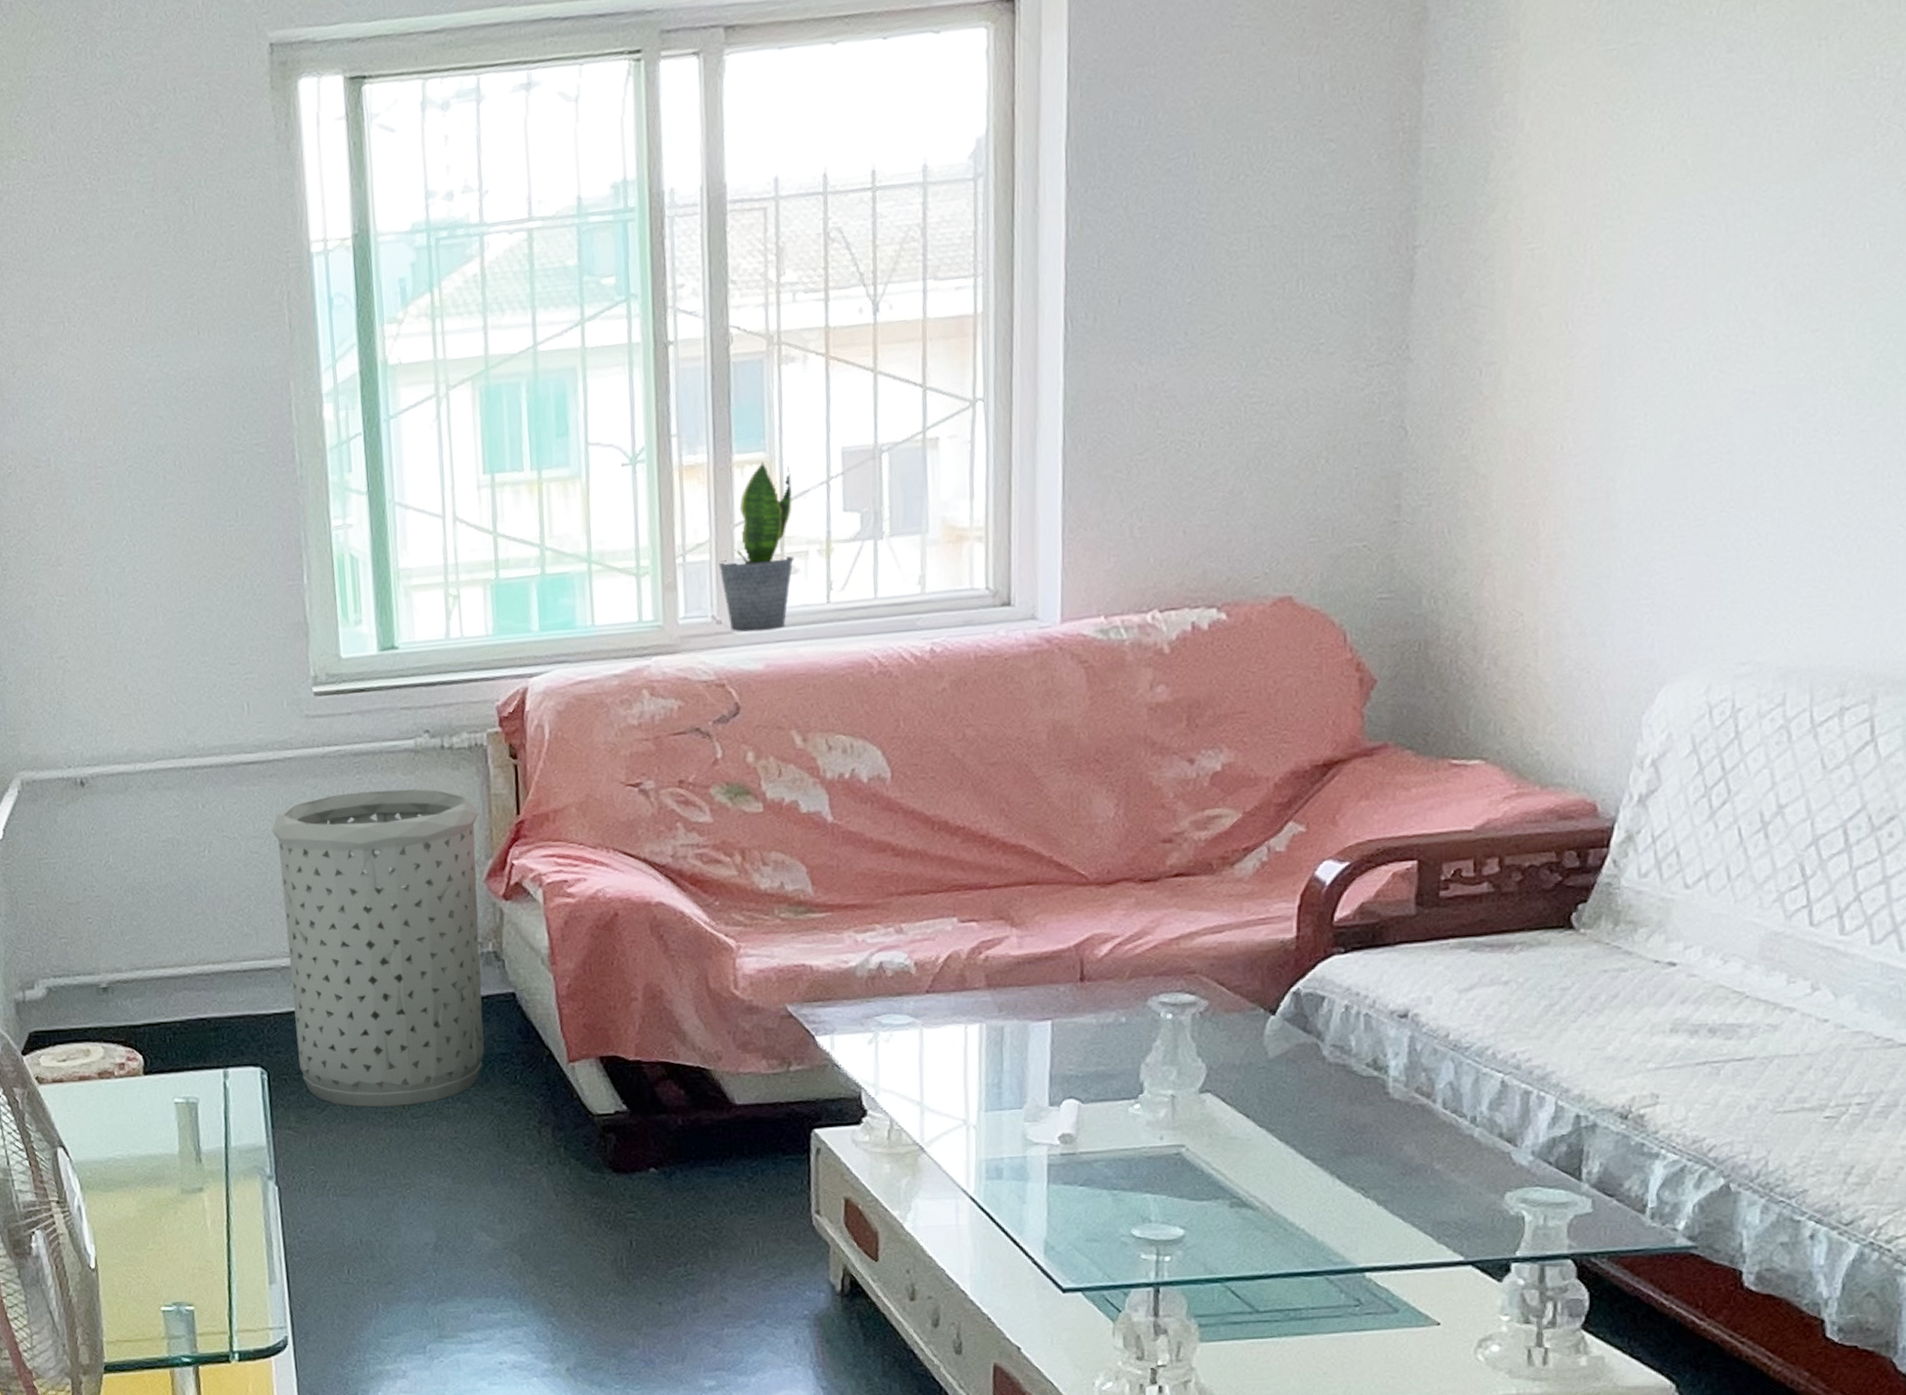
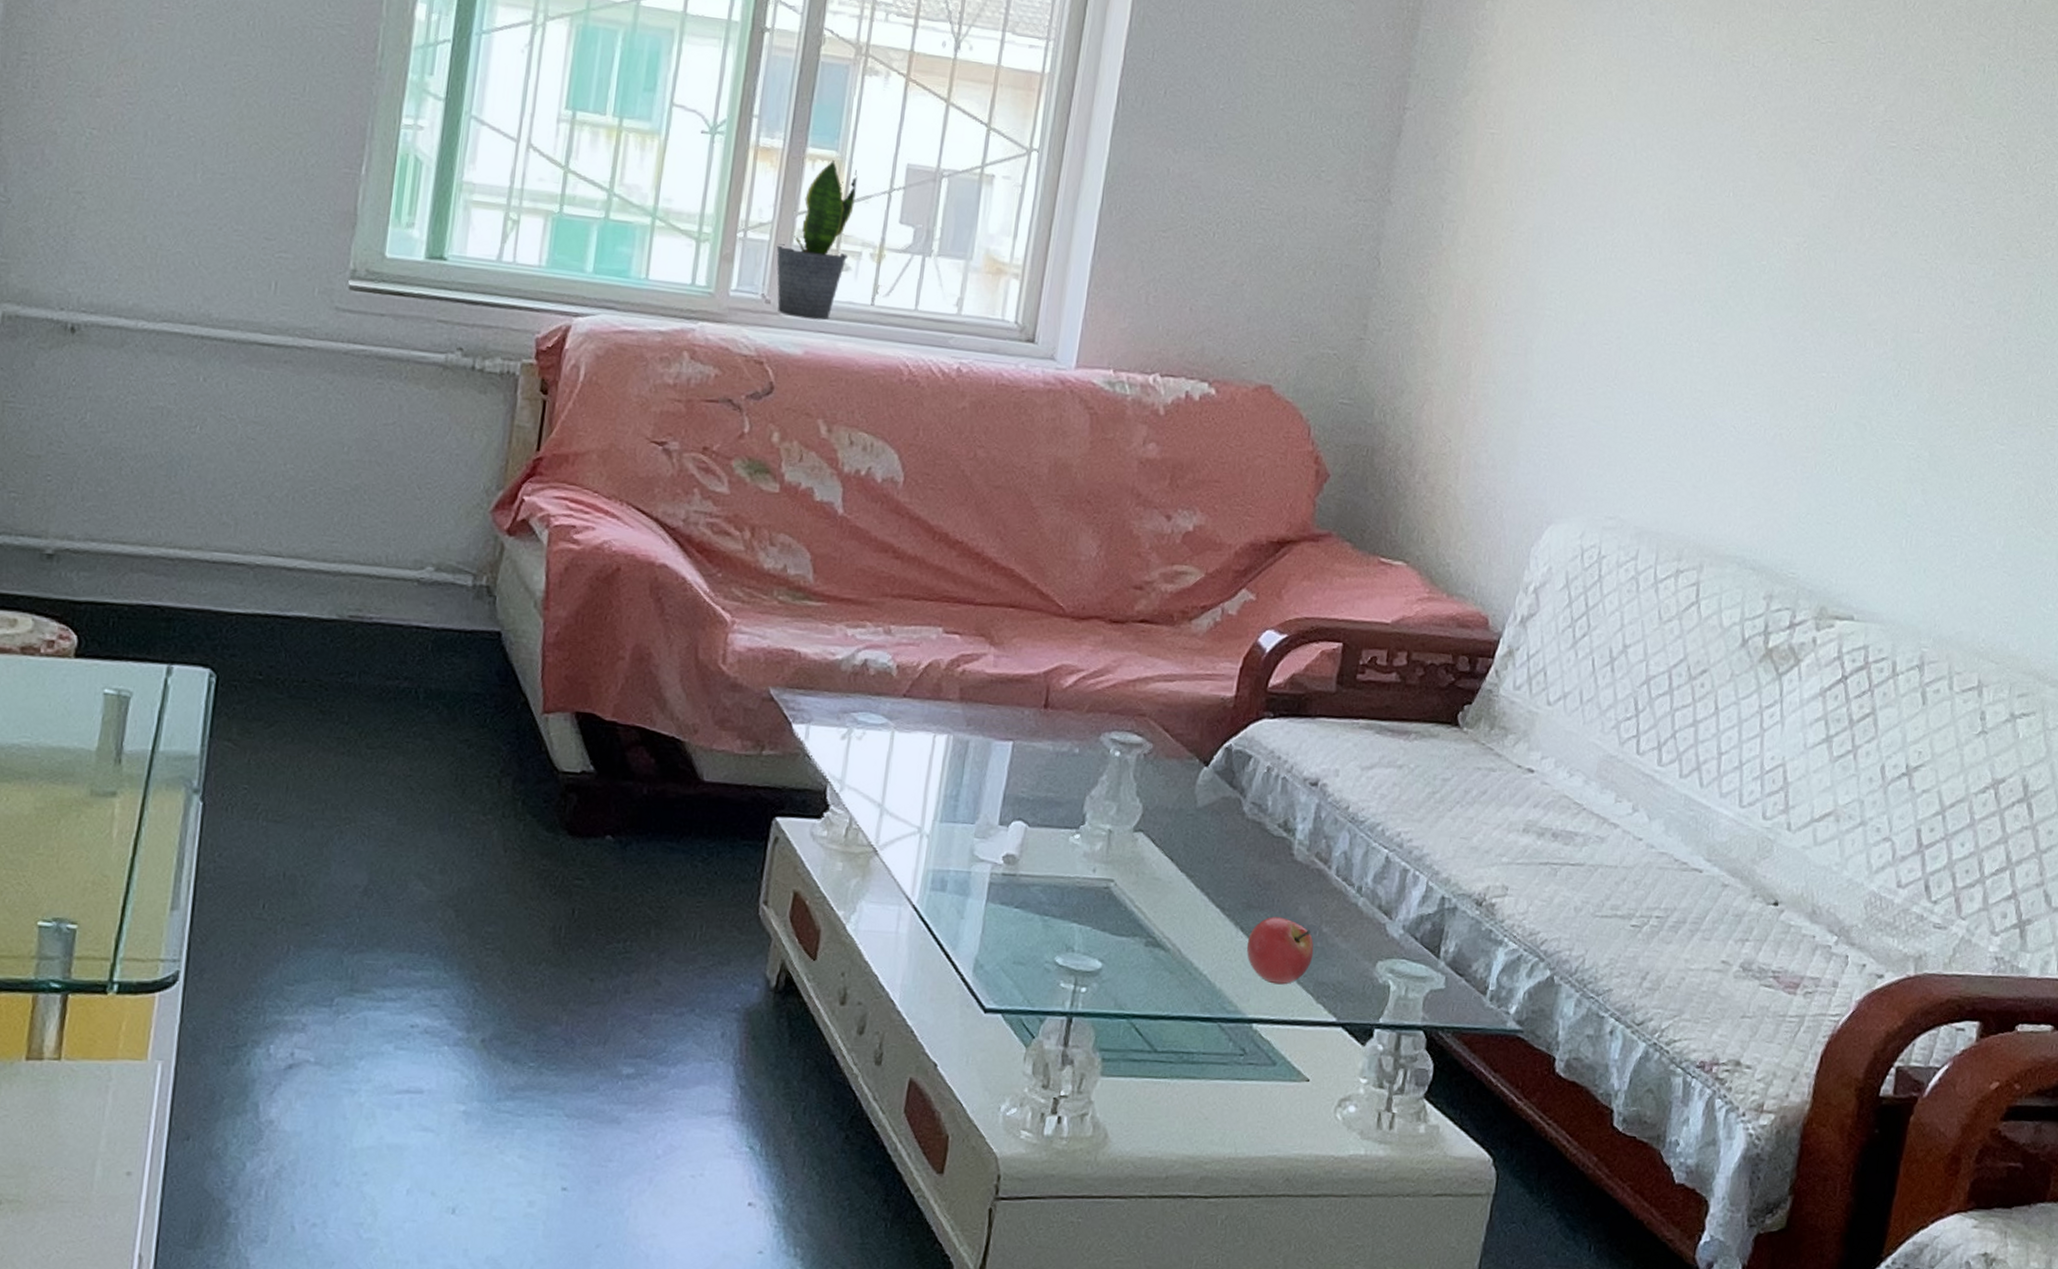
laundry basket: present [272,788,485,1108] -> none [254,394,498,735]
fruit: none [1347,1160,1427,1230] -> present [1246,916,1314,985]

